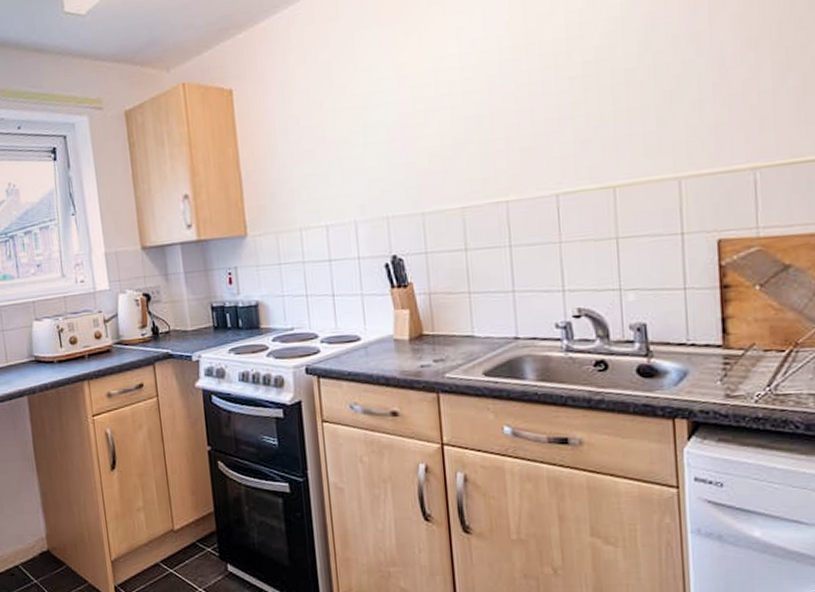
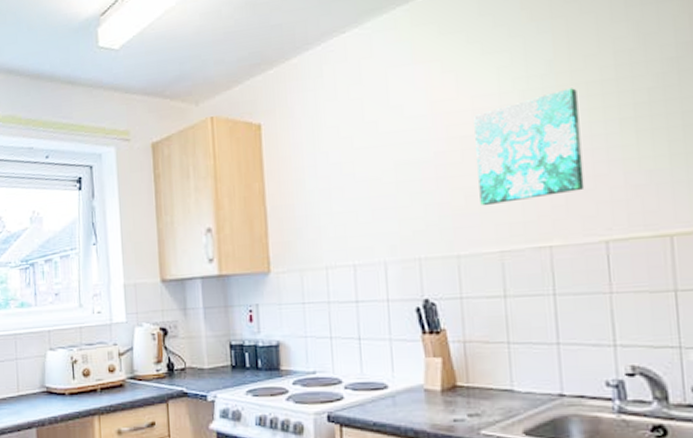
wall art: none [436,48,538,165] -> present [474,88,585,206]

